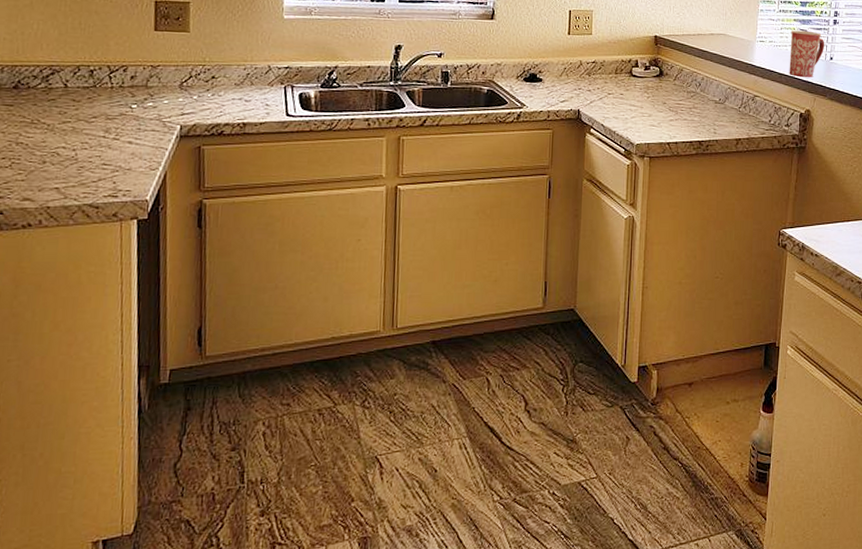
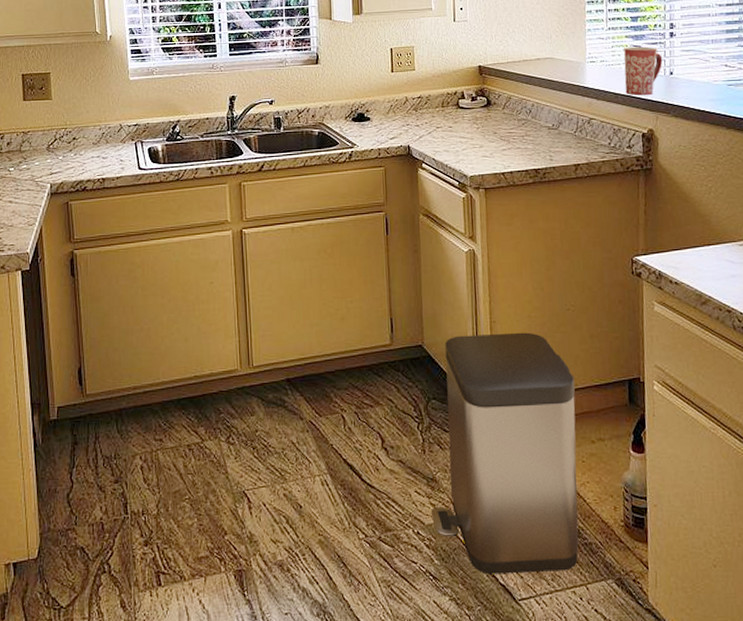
pedal bin: none [567,298,717,531] -> present [430,332,579,575]

